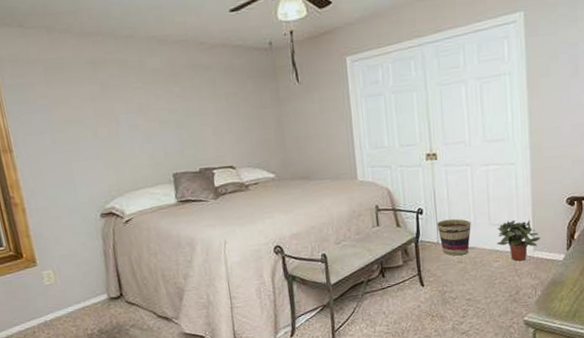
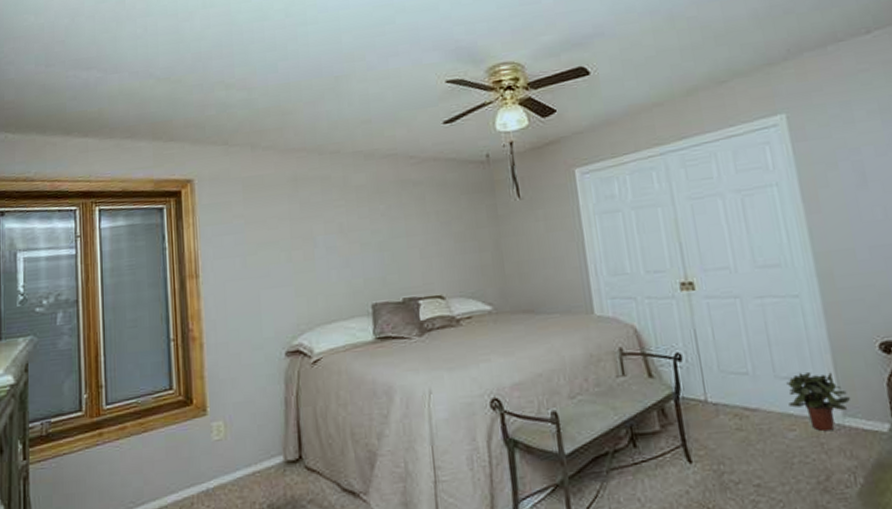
basket: present [436,218,471,256] -> none [701,368,751,421]

